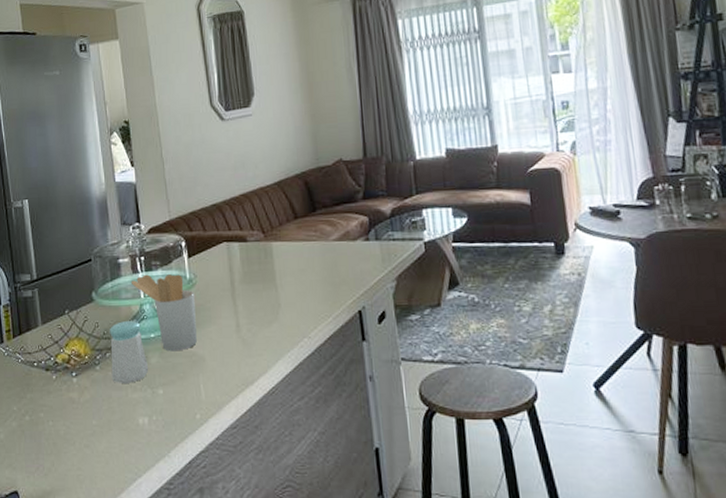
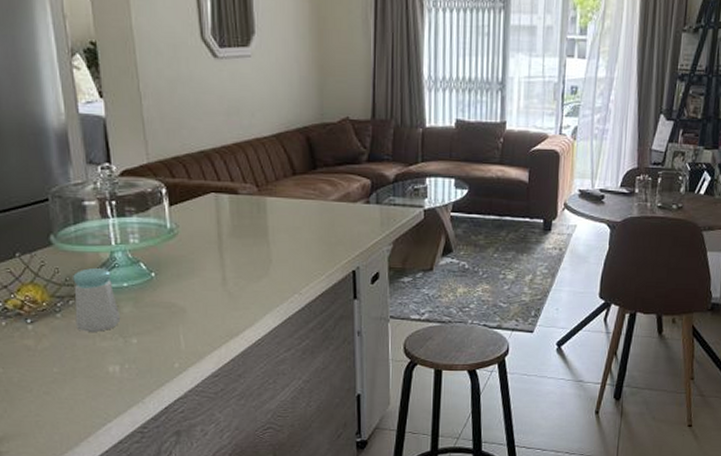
utensil holder: present [132,274,197,352] -> none [100,220,177,302]

